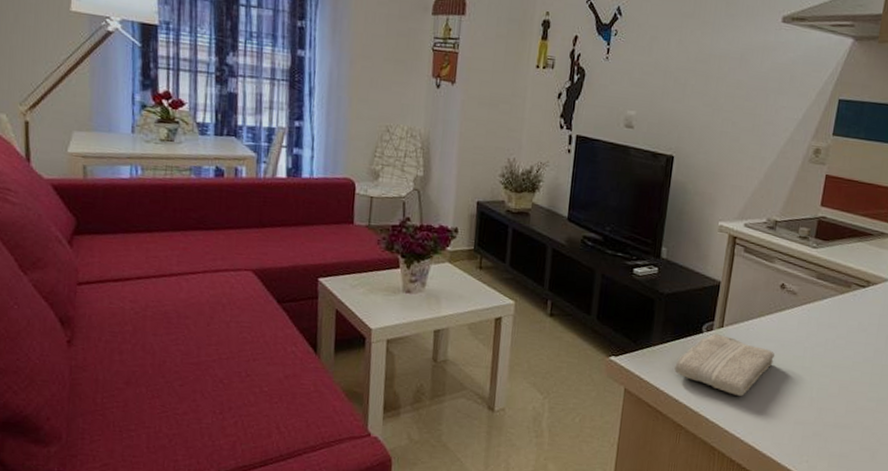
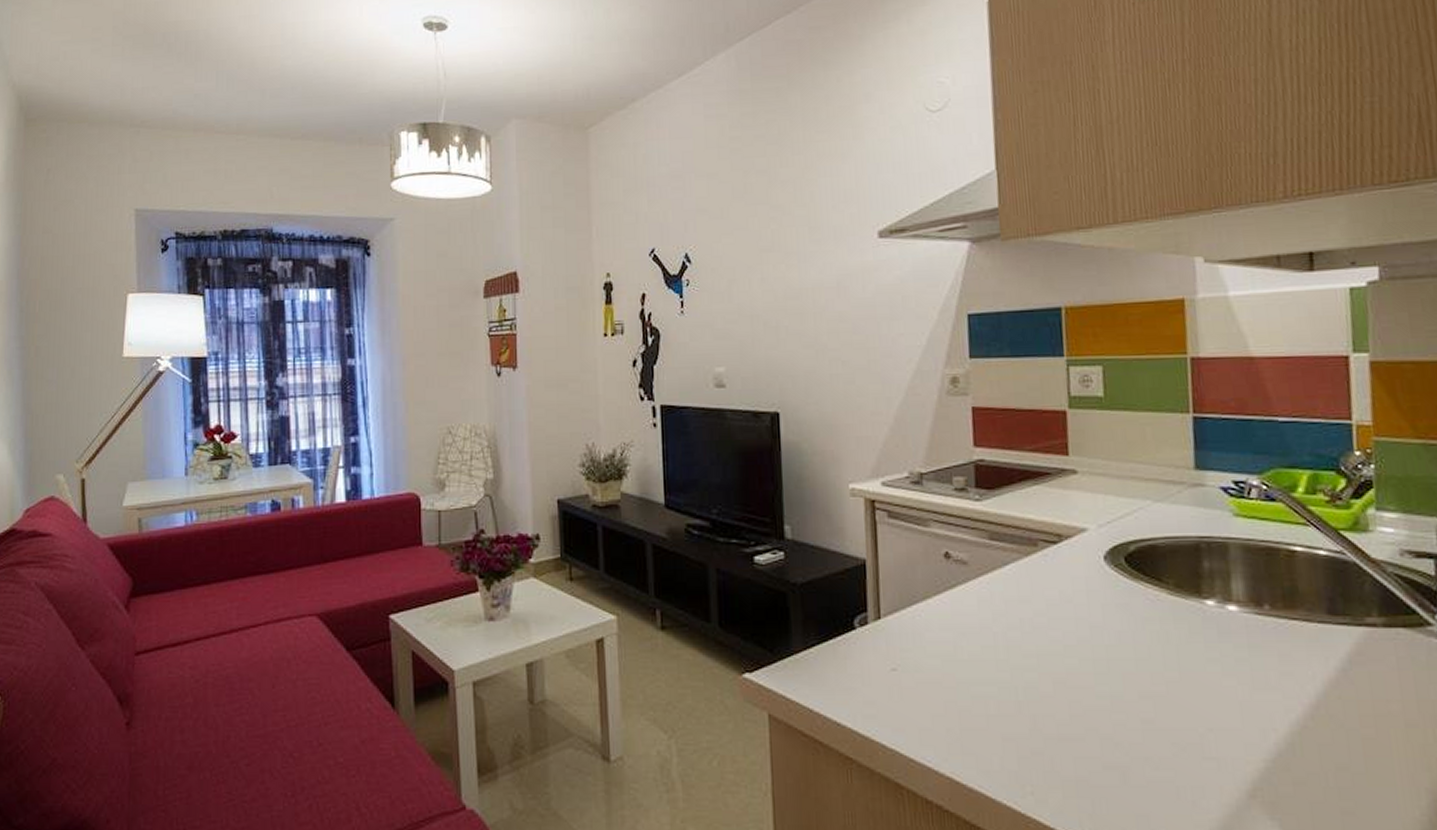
washcloth: present [674,333,774,397] -> none [827,628,956,711]

